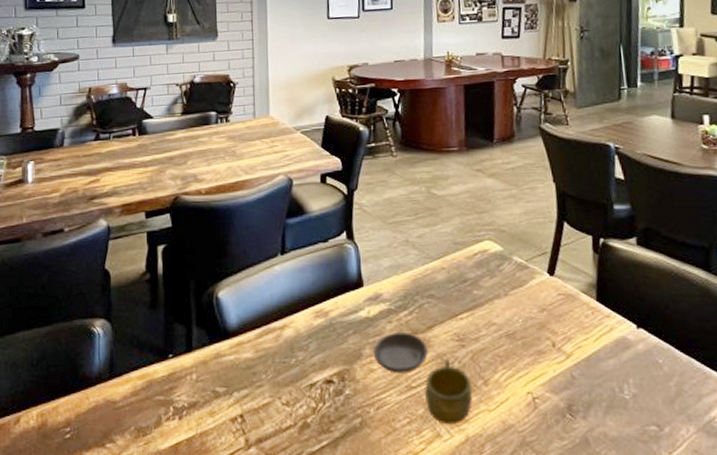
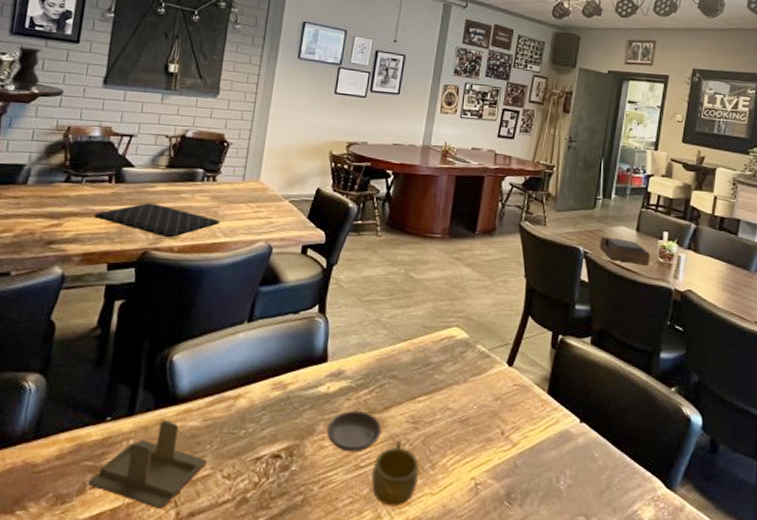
vase: none [33,18,57,60] -> present [10,46,42,90]
placemat: none [126,150,240,181] -> present [94,202,221,237]
napkin holder: none [163,353,266,436] -> present [88,420,208,509]
napkin holder: none [631,128,692,155] -> present [599,236,651,266]

